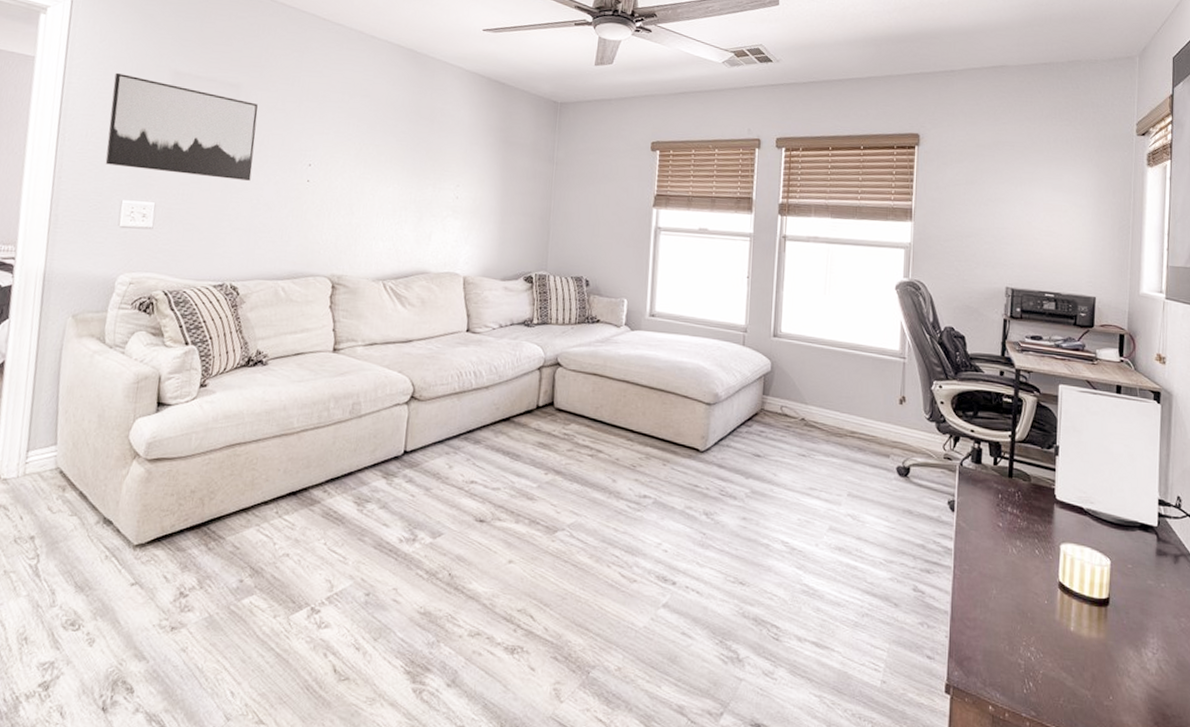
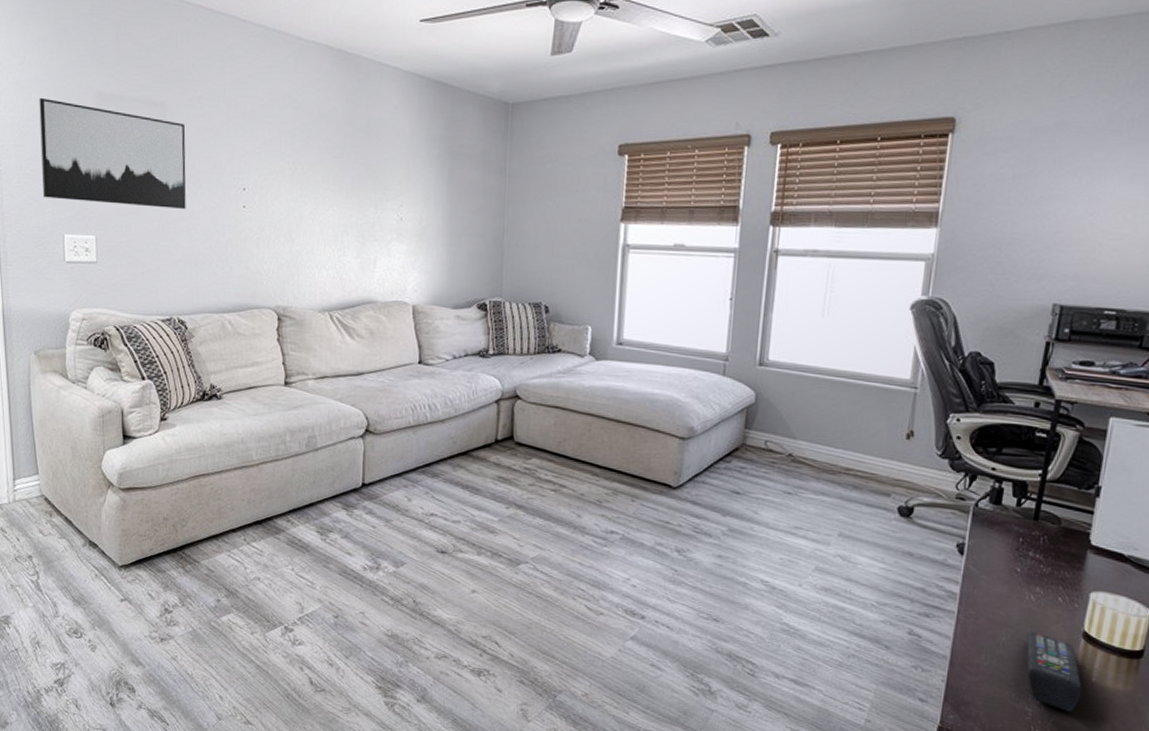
remote control: none [1013,584,1064,662] -> present [1026,631,1082,712]

